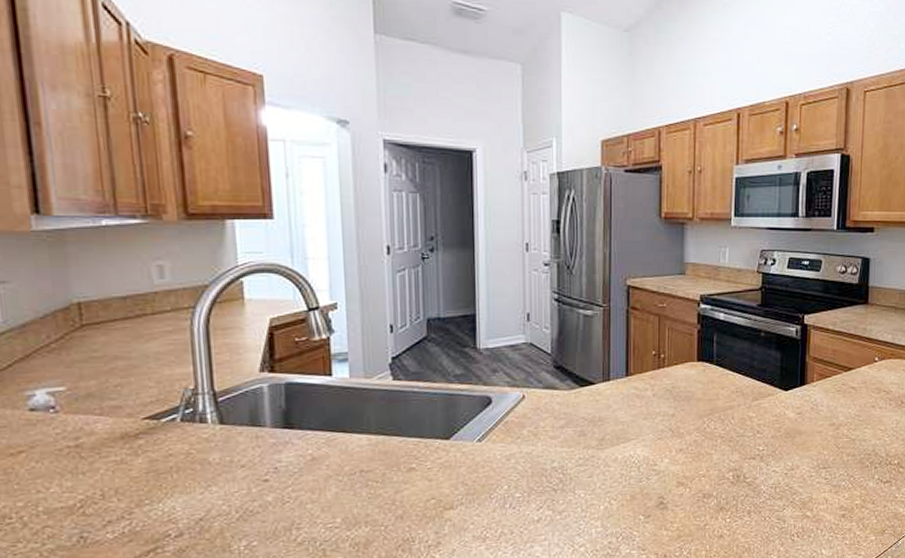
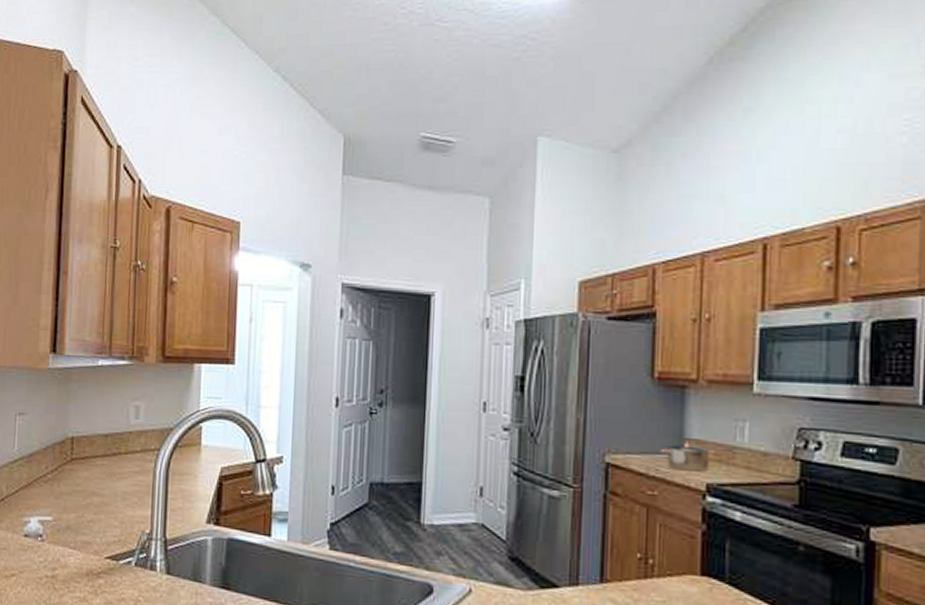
cooking pot: none [667,264,707,287] -> present [660,440,717,472]

